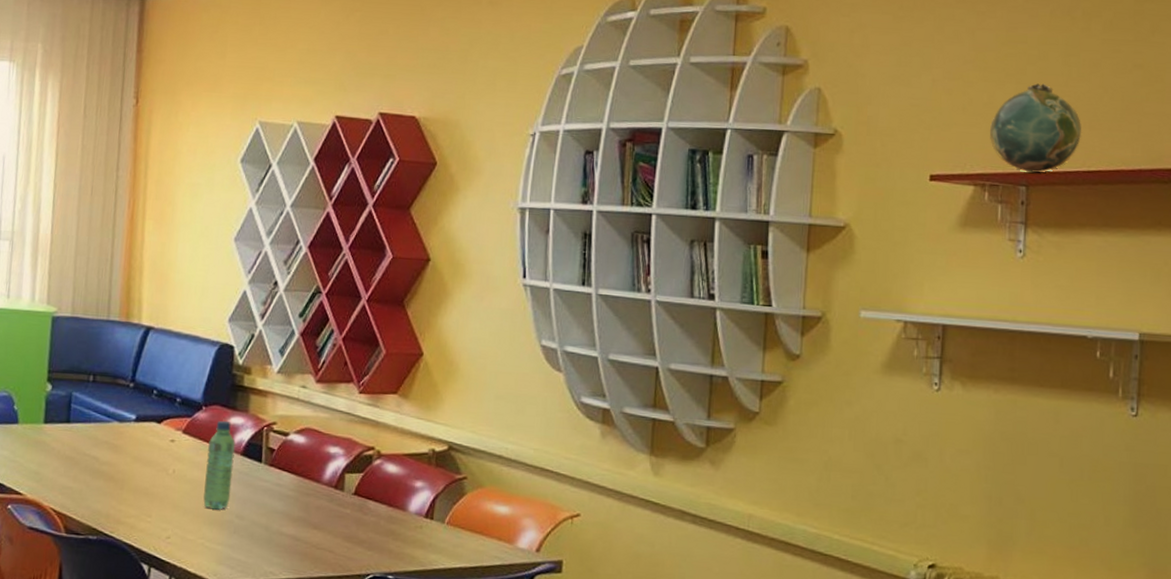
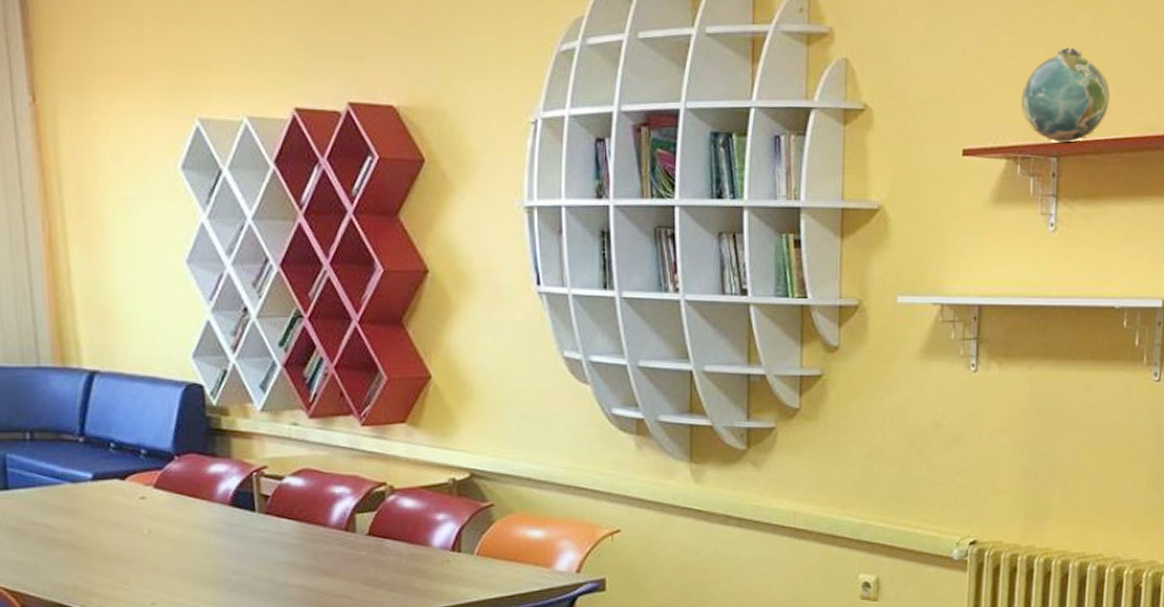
water bottle: present [203,421,236,510] -> none [188,470,223,568]

